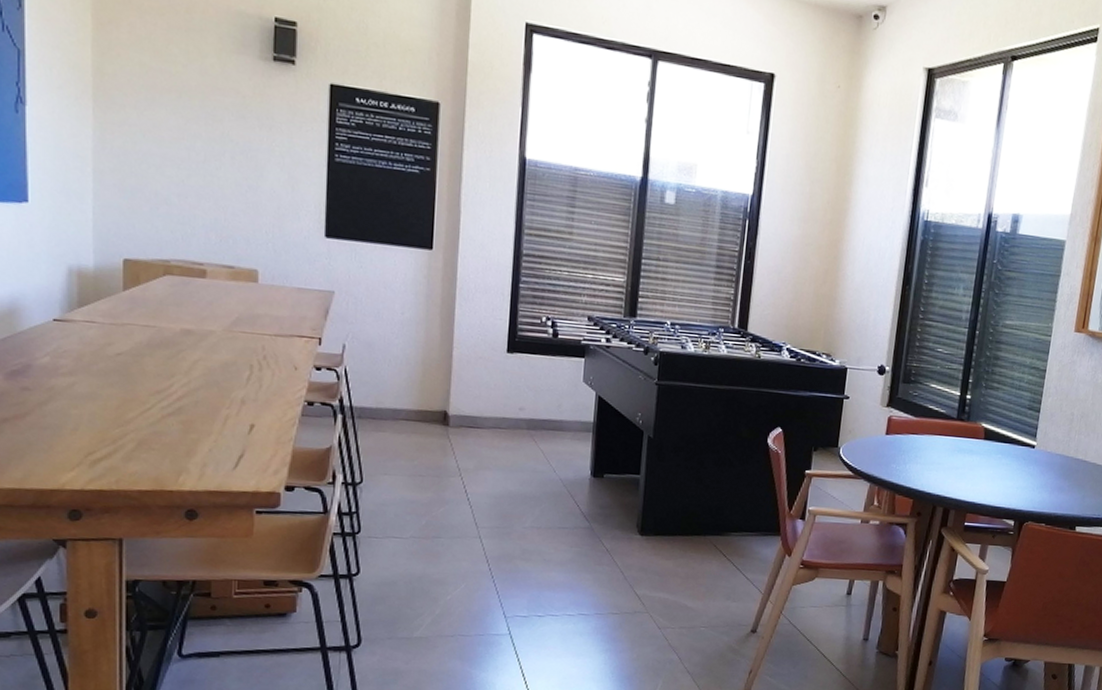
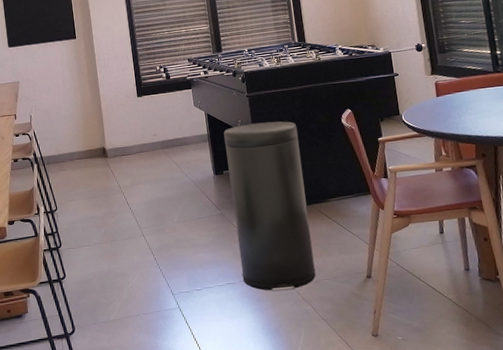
pedal bin: none [600,419,711,634] -> present [224,121,316,292]

